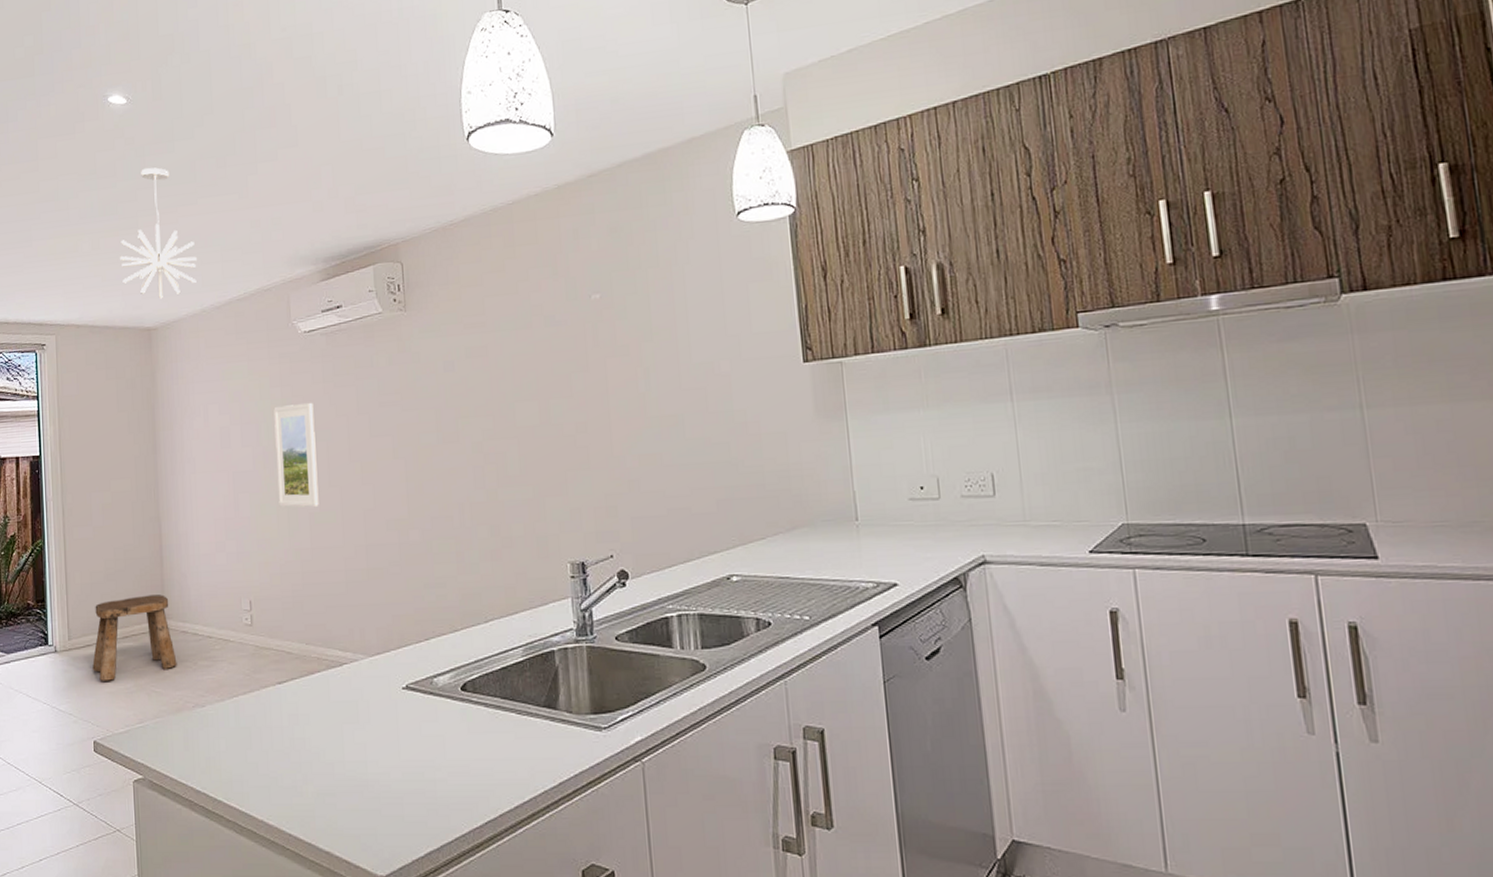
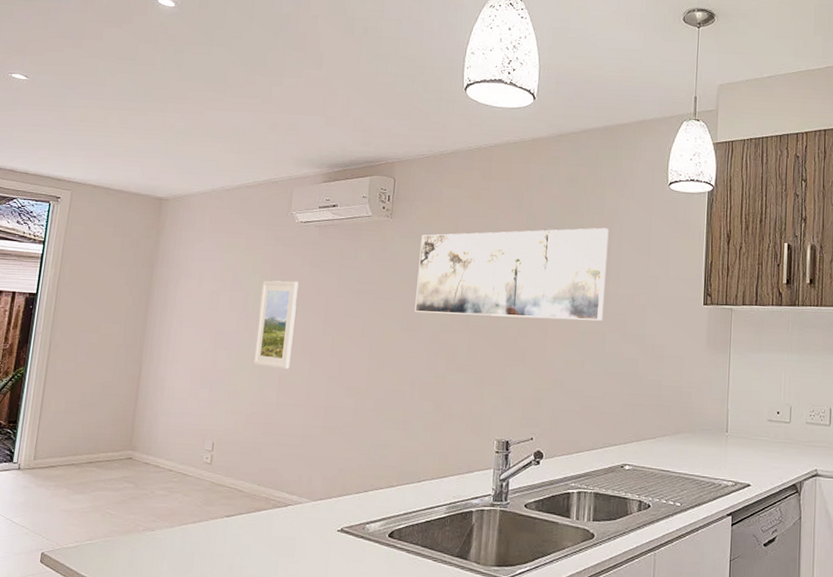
stool: present [92,594,177,681] -> none [52,427,137,500]
pendant light: present [120,167,197,299] -> none [143,64,216,175]
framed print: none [443,282,678,420] -> present [415,227,609,321]

